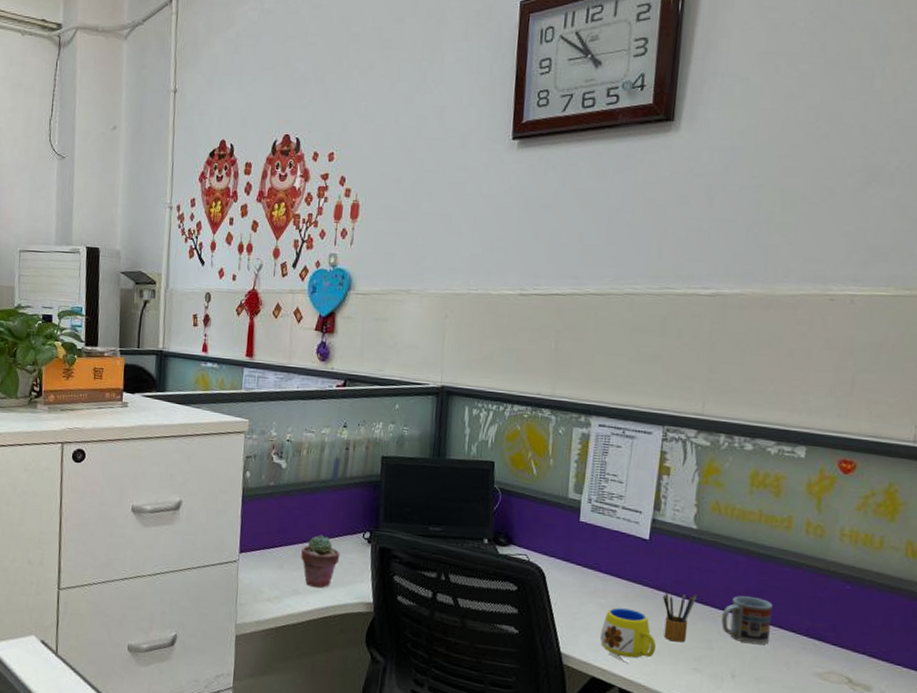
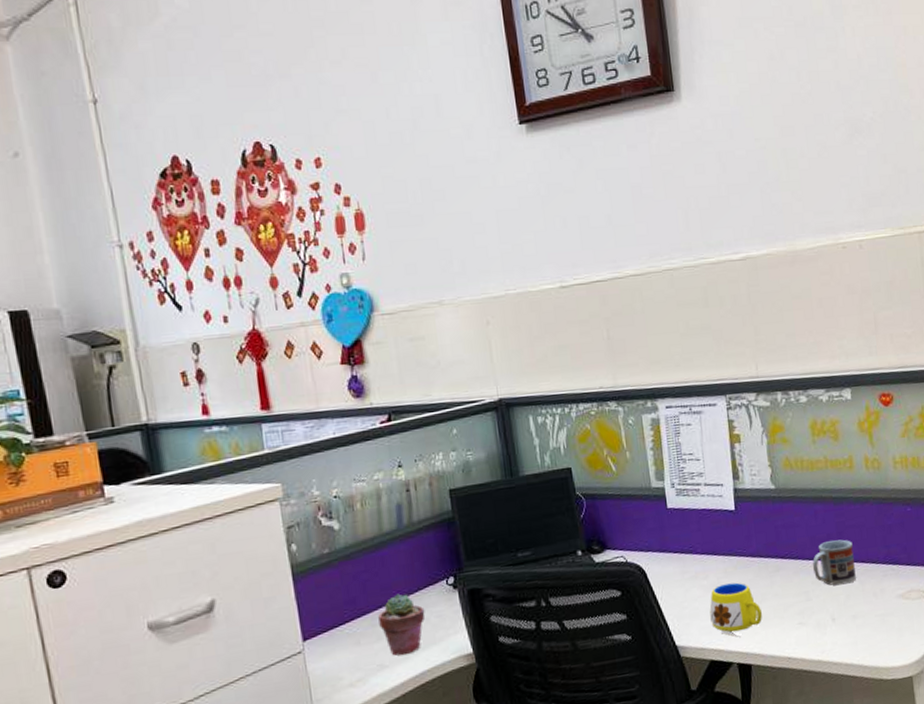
pencil box: present [663,592,697,643] -> none [759,551,788,603]

